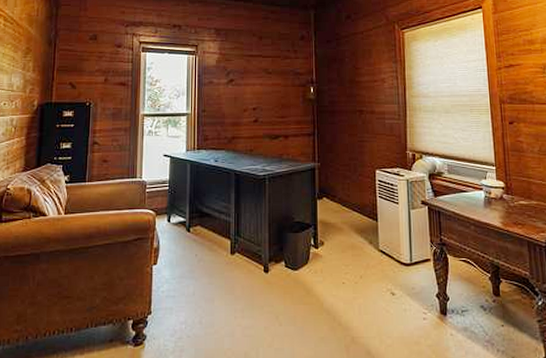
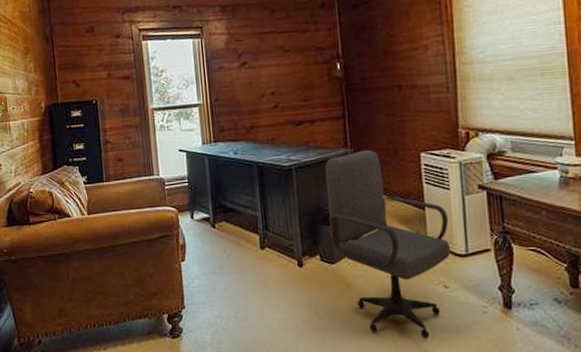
office chair: none [295,164,398,344] -> present [325,149,451,339]

